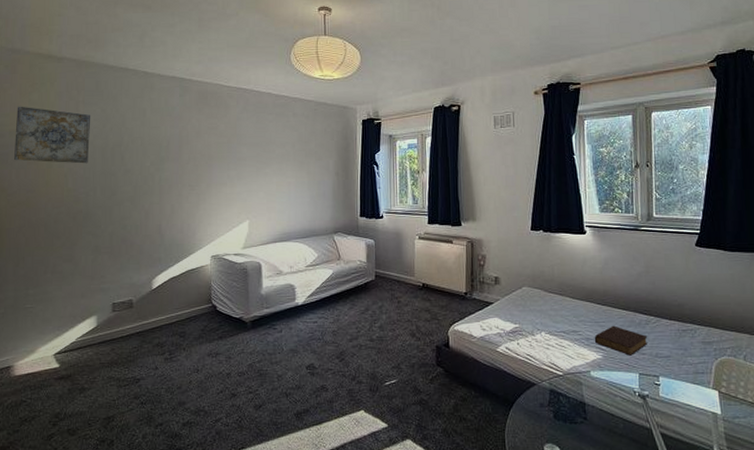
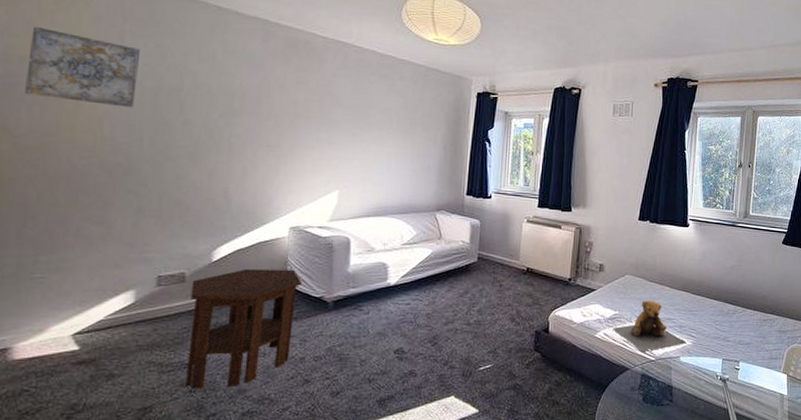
side table: none [138,293,224,401] -> present [186,268,302,389]
teddy bear: none [514,312,595,367] -> present [613,300,686,353]
book: present [594,325,648,356] -> none [686,314,734,342]

